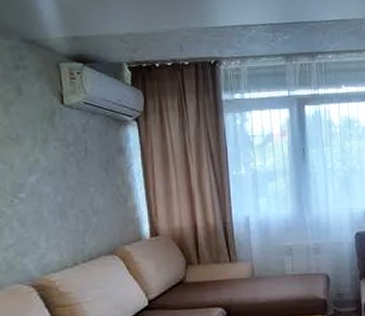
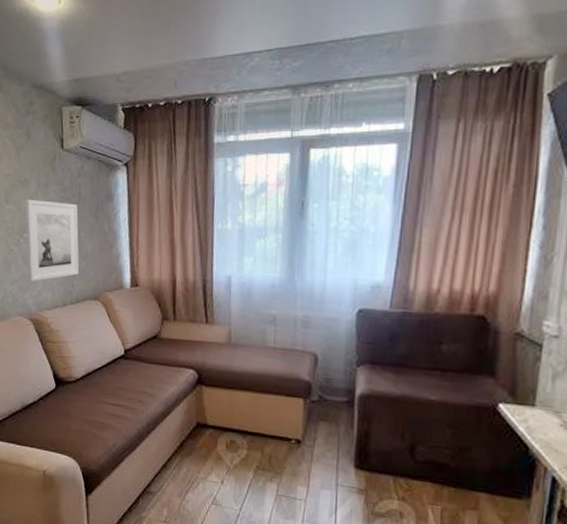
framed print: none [18,156,90,245] -> present [25,199,79,282]

